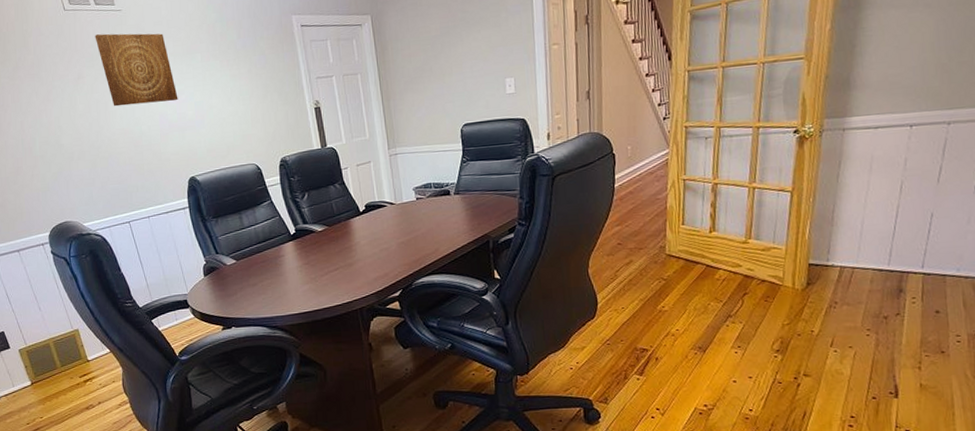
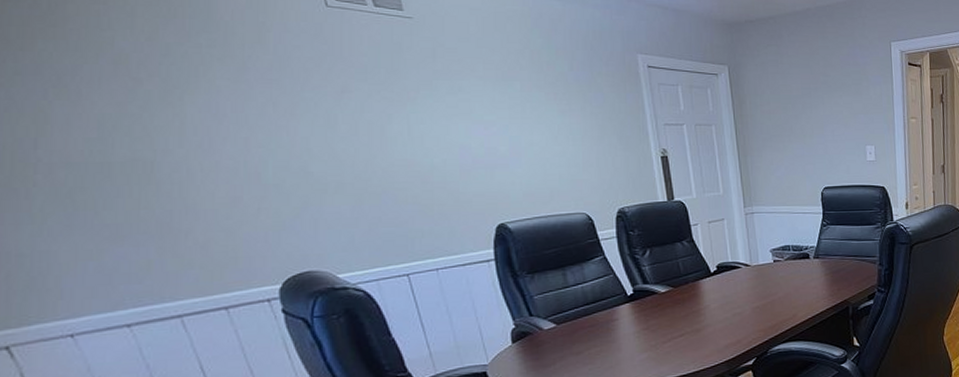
wall art: present [95,33,178,107] -> none [371,42,487,133]

